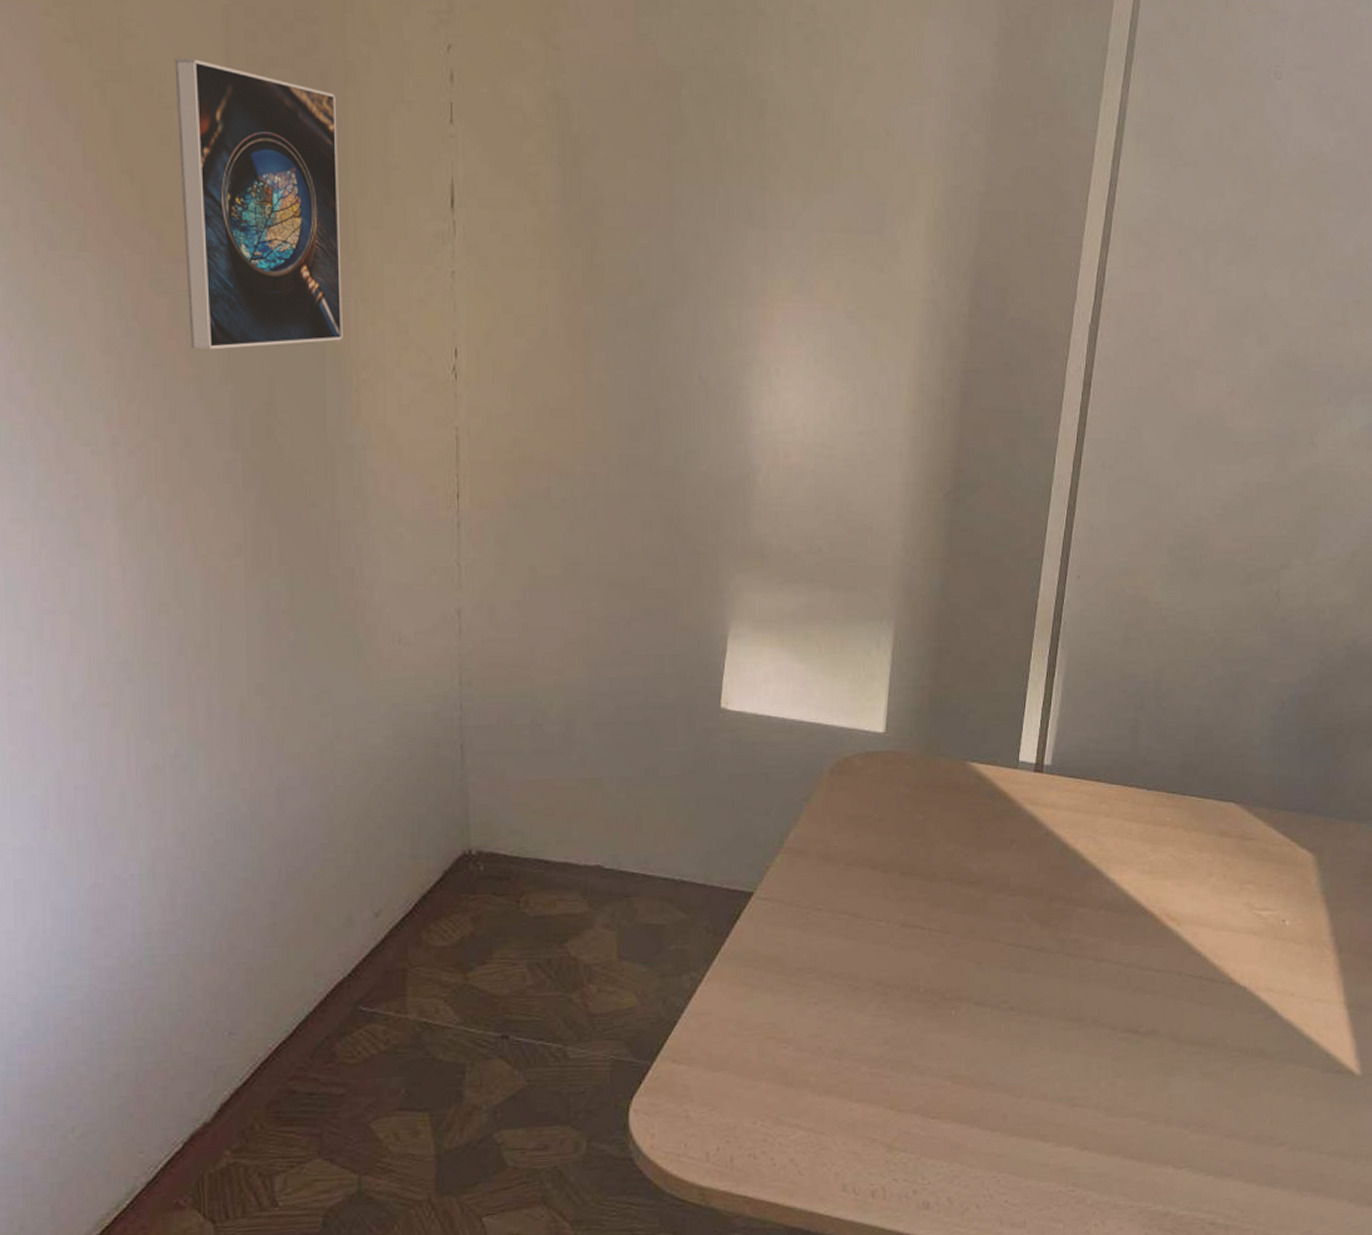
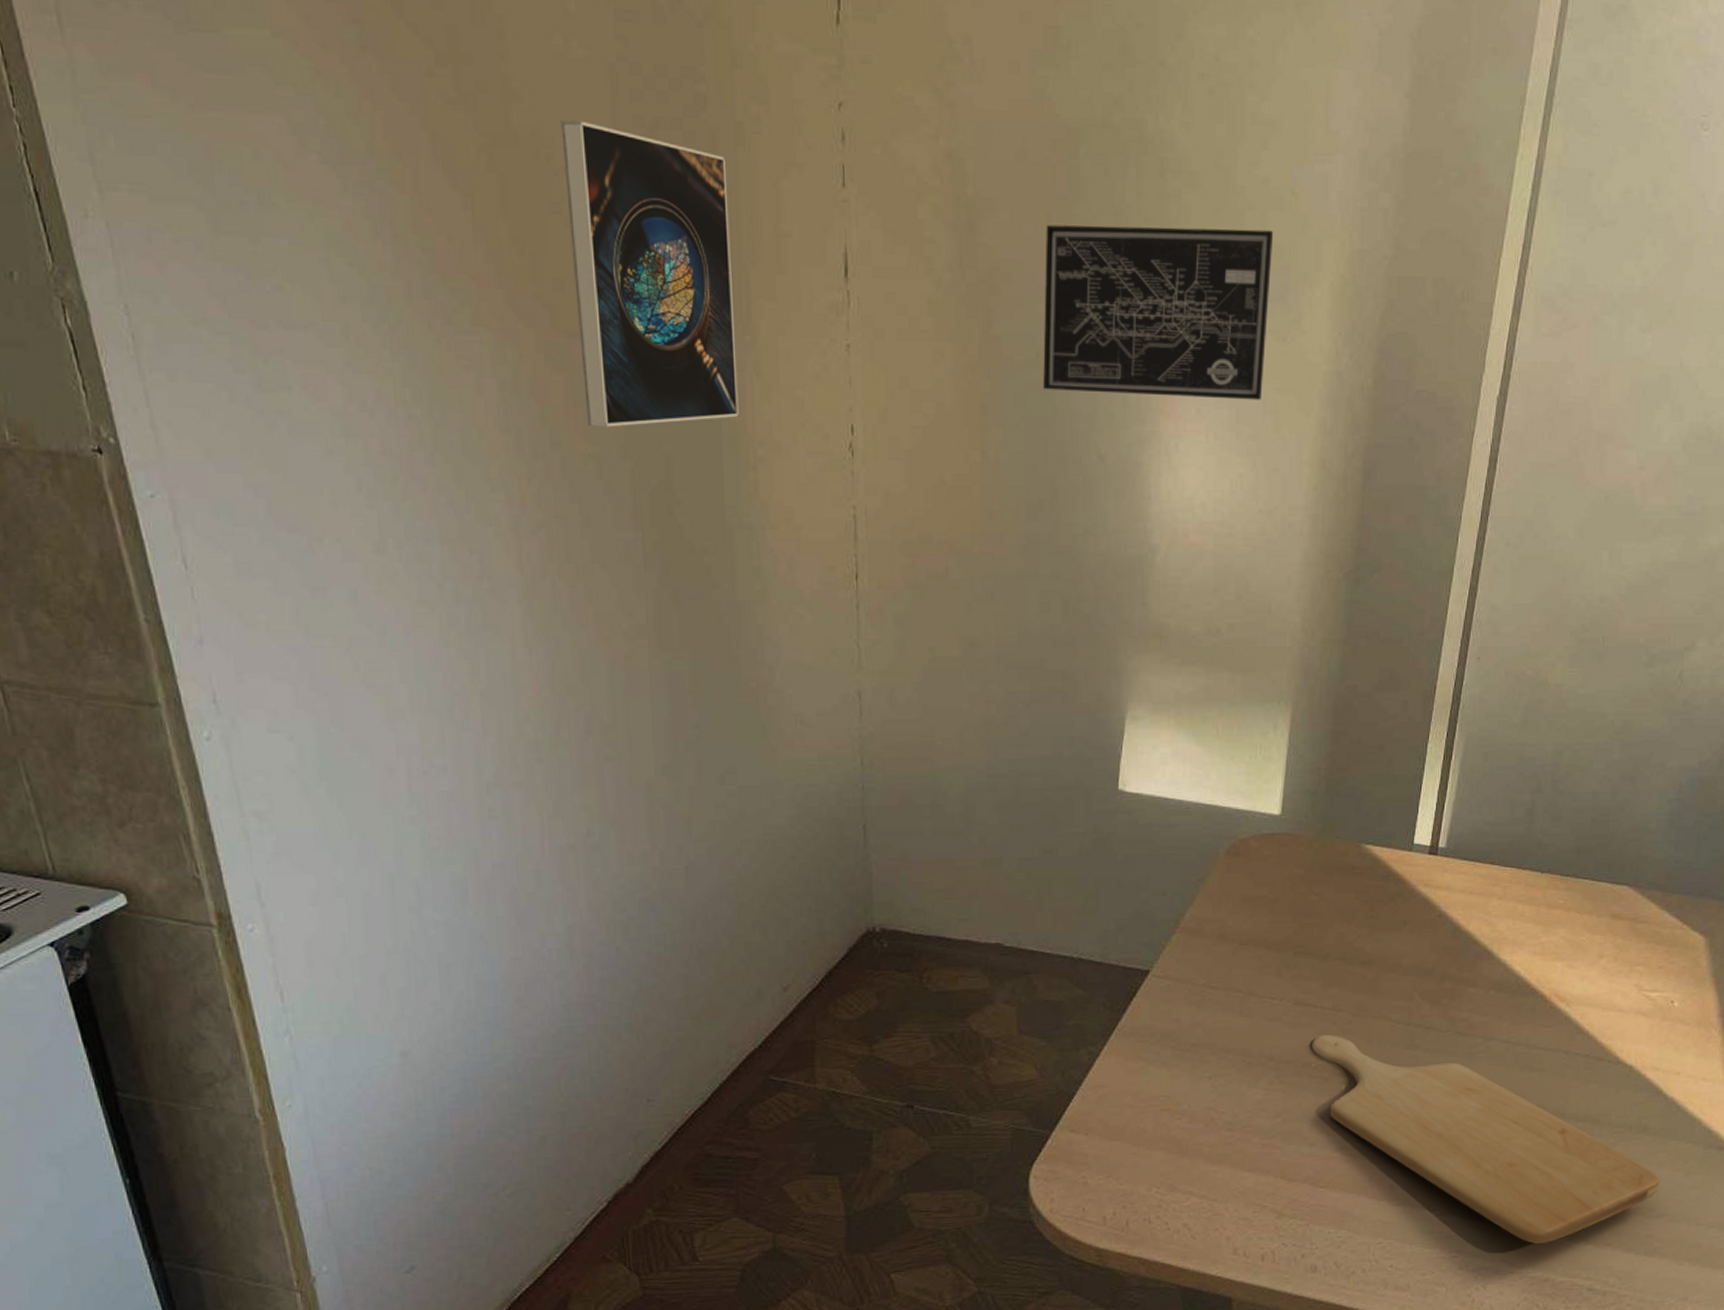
wall art: none [645,160,870,327] -> present [1043,224,1274,400]
chopping board: none [920,957,1280,1176] -> present [1312,1035,1661,1244]

